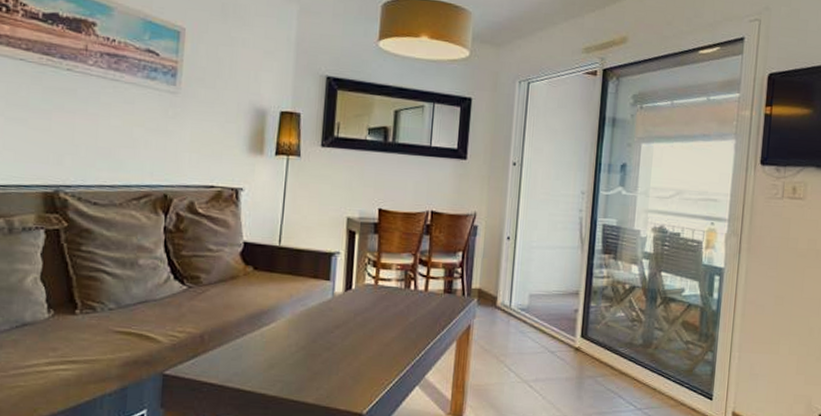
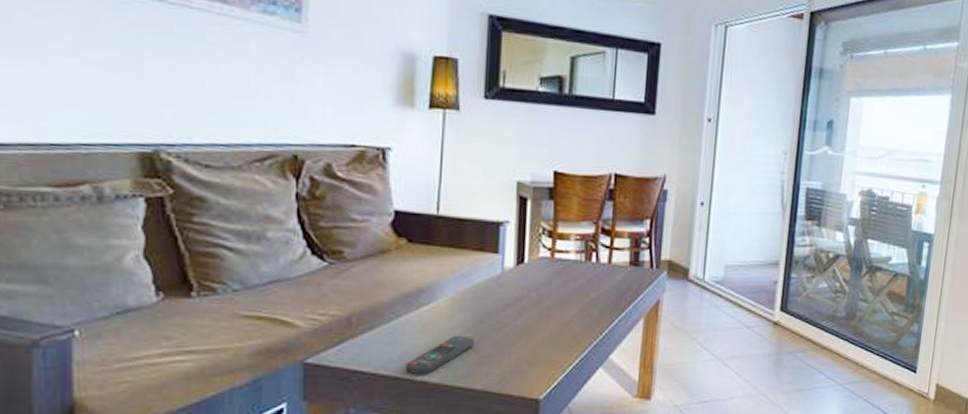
remote control: none [247,353,308,389] -> present [405,335,475,375]

